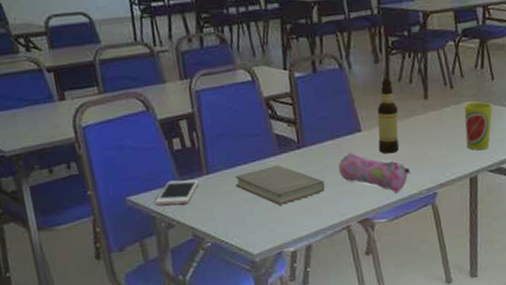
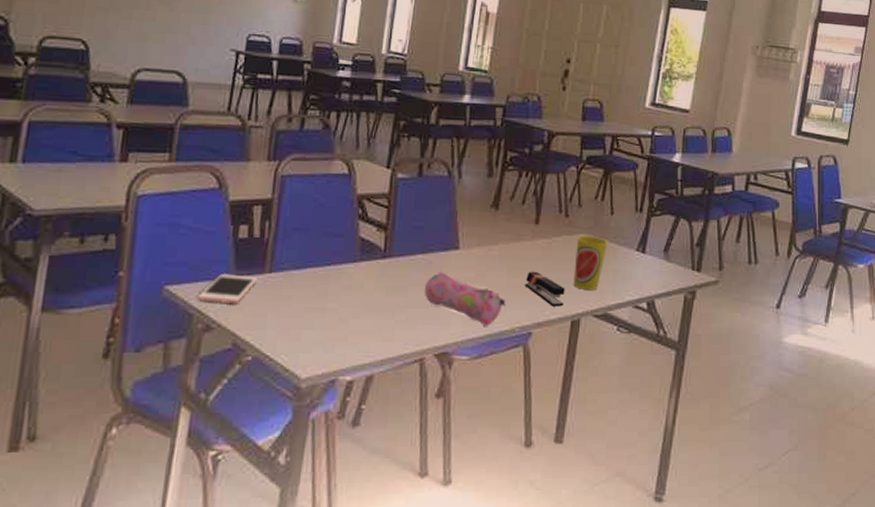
book: present [235,165,325,206] -> none [299,274,405,322]
bottle: present [377,79,400,154] -> none [474,196,505,280]
stapler: none [424,140,461,168] -> present [525,271,565,307]

